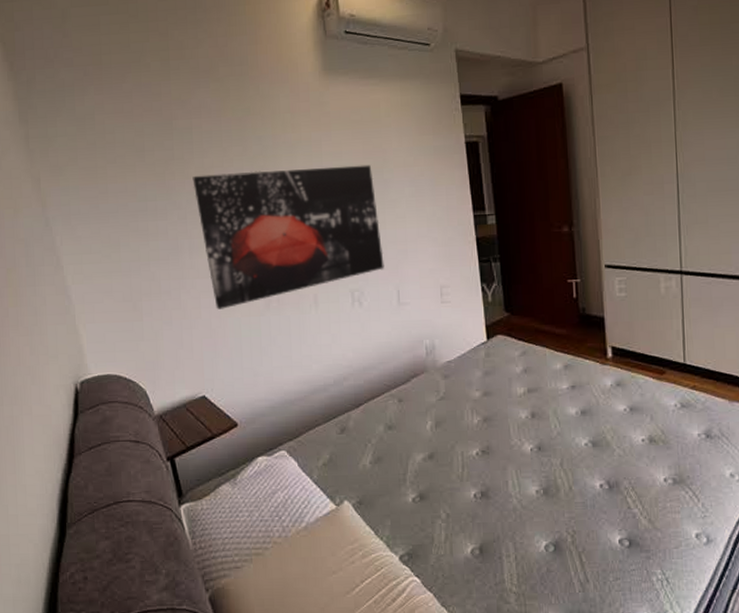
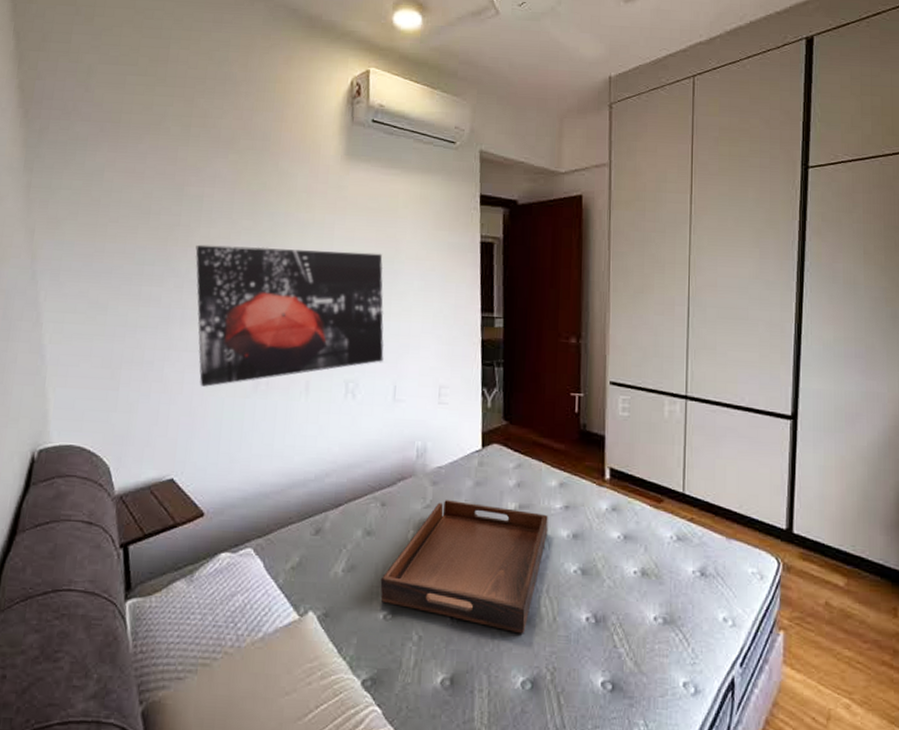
serving tray: none [405,391,557,504] -> present [380,500,548,634]

